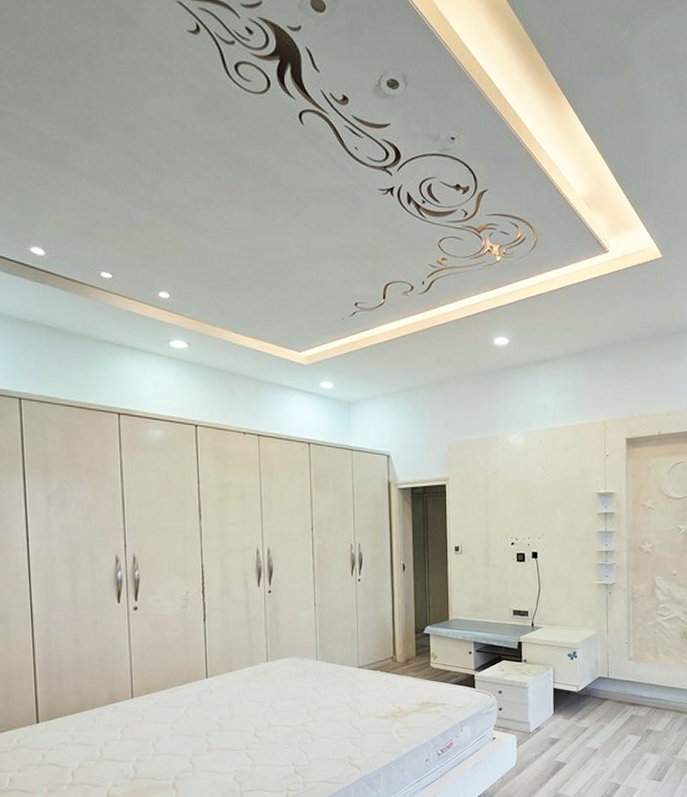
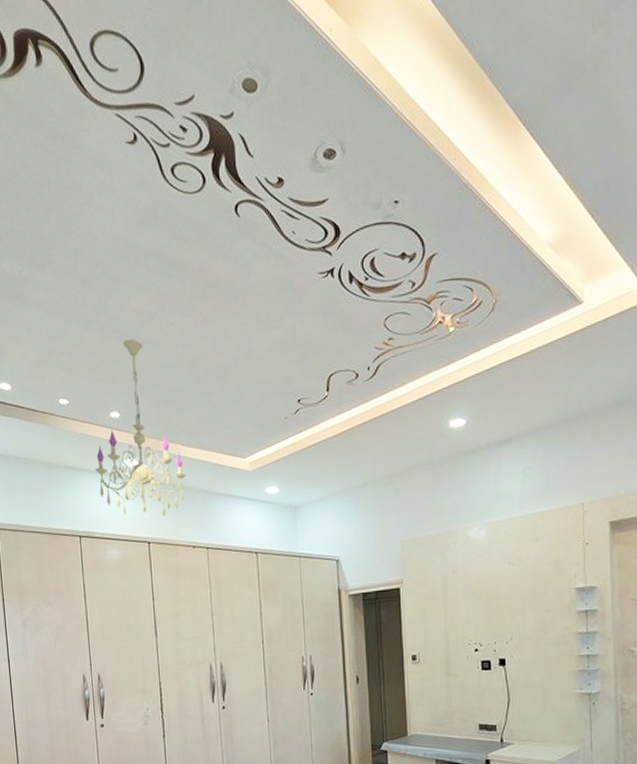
chandelier: none [139,223,239,402] -> present [94,339,186,517]

